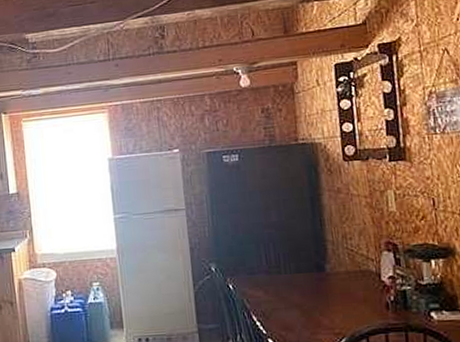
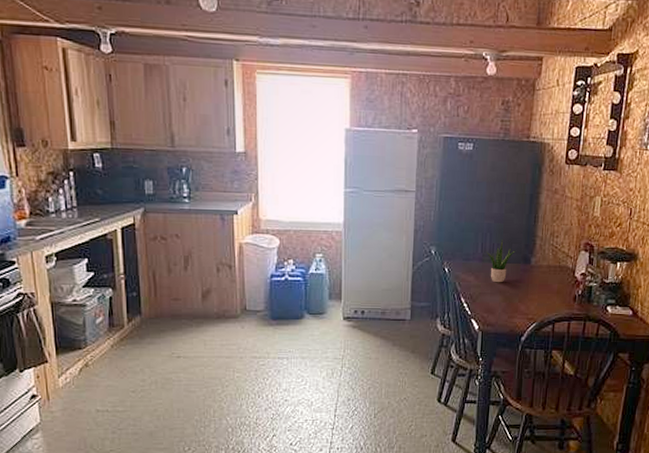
potted plant: none [272,247,305,296] -> present [486,238,516,283]

